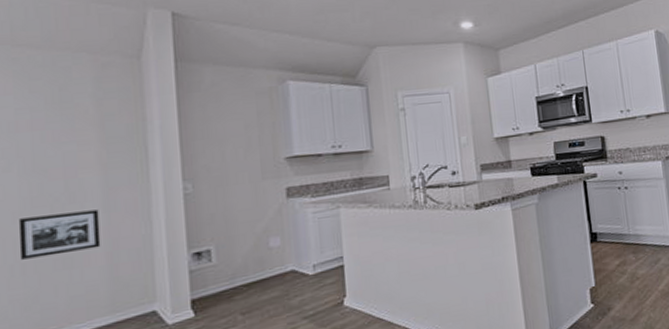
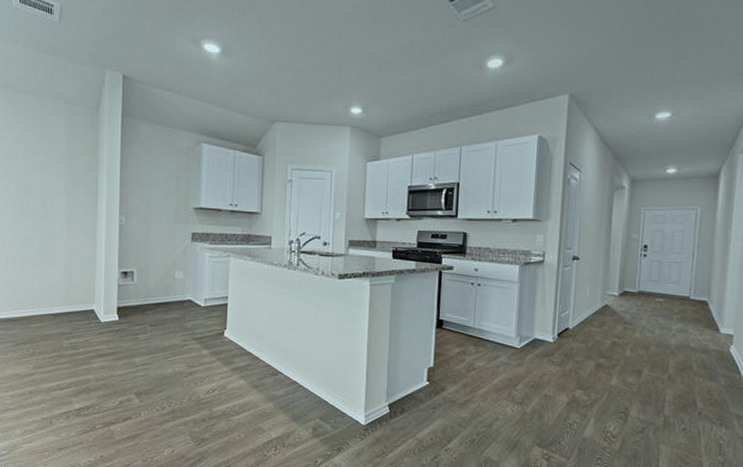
picture frame: present [18,209,101,260] -> none [12,224,63,255]

